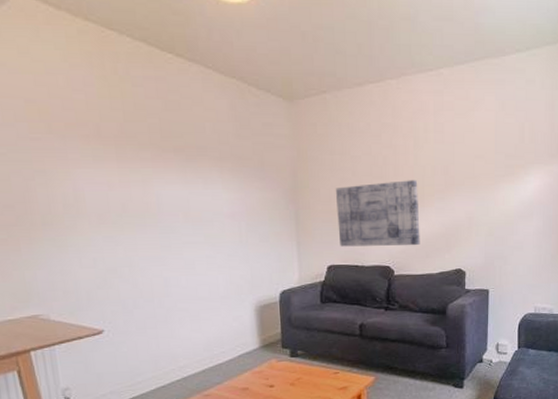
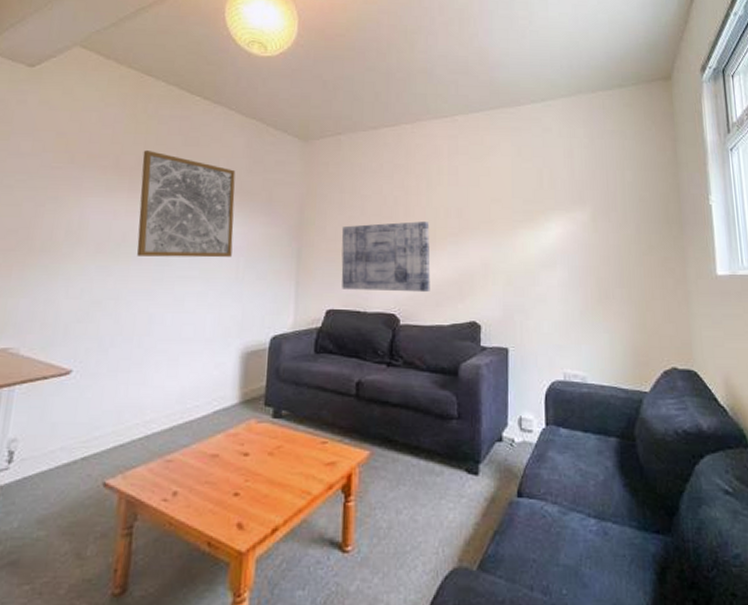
wall art: none [123,117,233,225] -> present [137,150,236,258]

